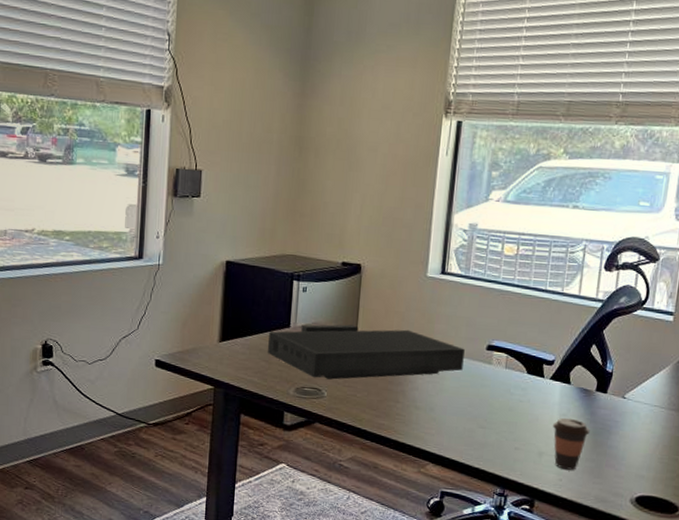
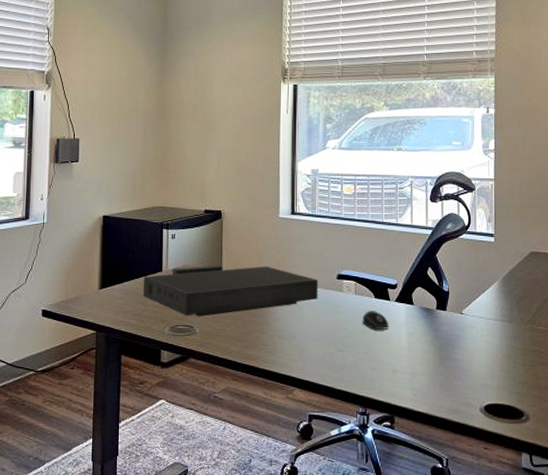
computer mouse: none [510,387,540,409] -> present [362,311,389,329]
coffee cup: present [552,417,590,470] -> none [402,336,436,385]

